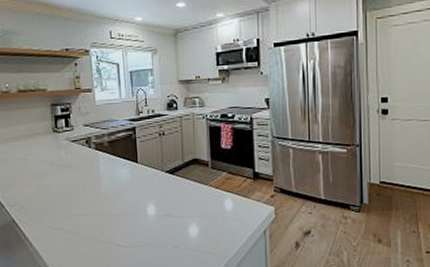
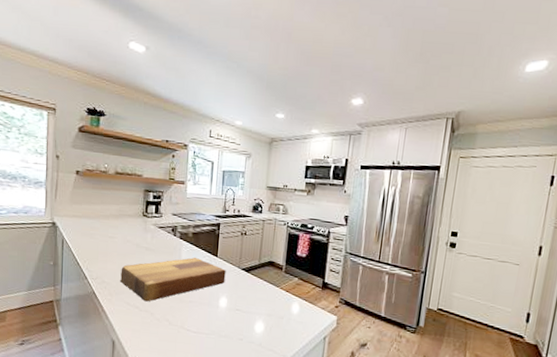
cutting board: none [38,166,150,222] -> present [119,257,226,302]

